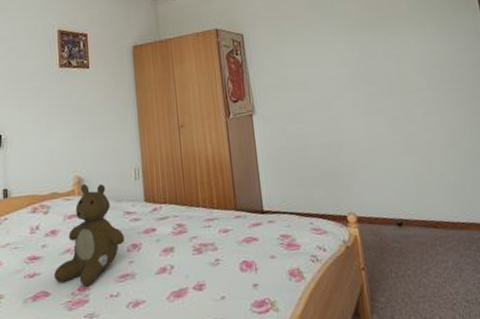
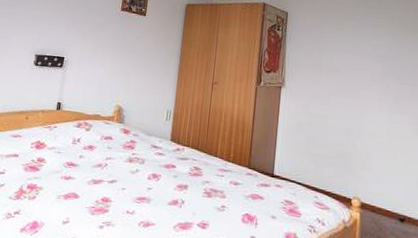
teddy bear: present [54,183,125,287] -> none [85,113,148,199]

